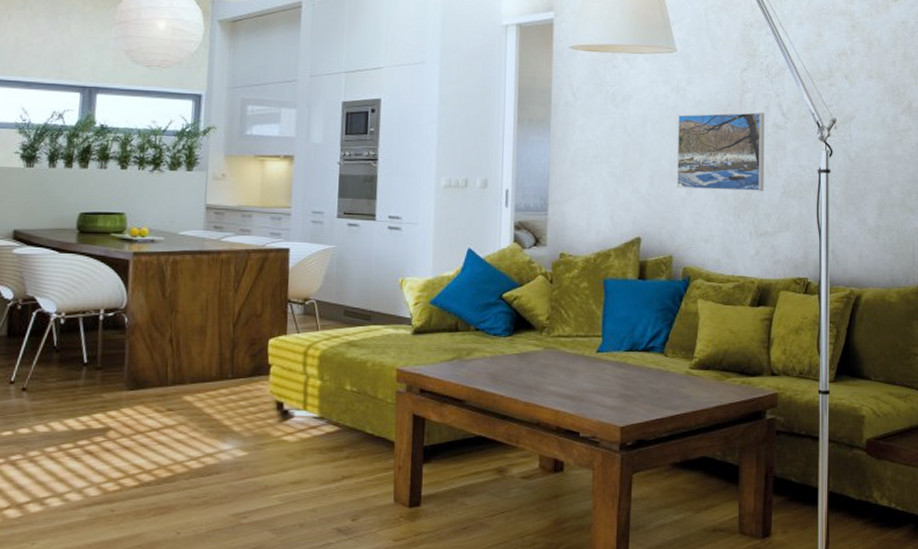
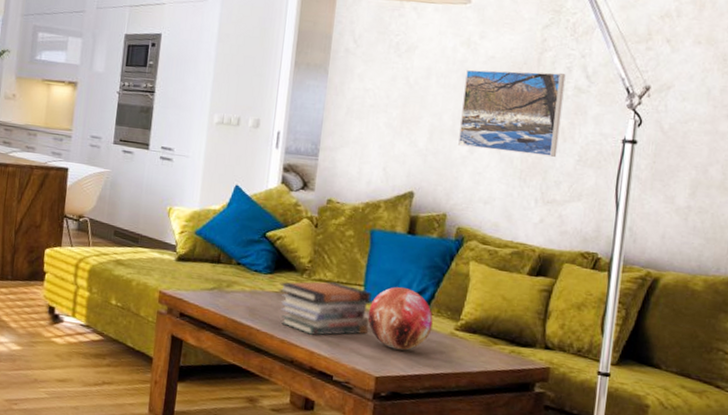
book stack: none [519,335,611,395] -> present [279,281,372,336]
decorative orb: none [608,333,669,396] -> present [368,287,433,351]

